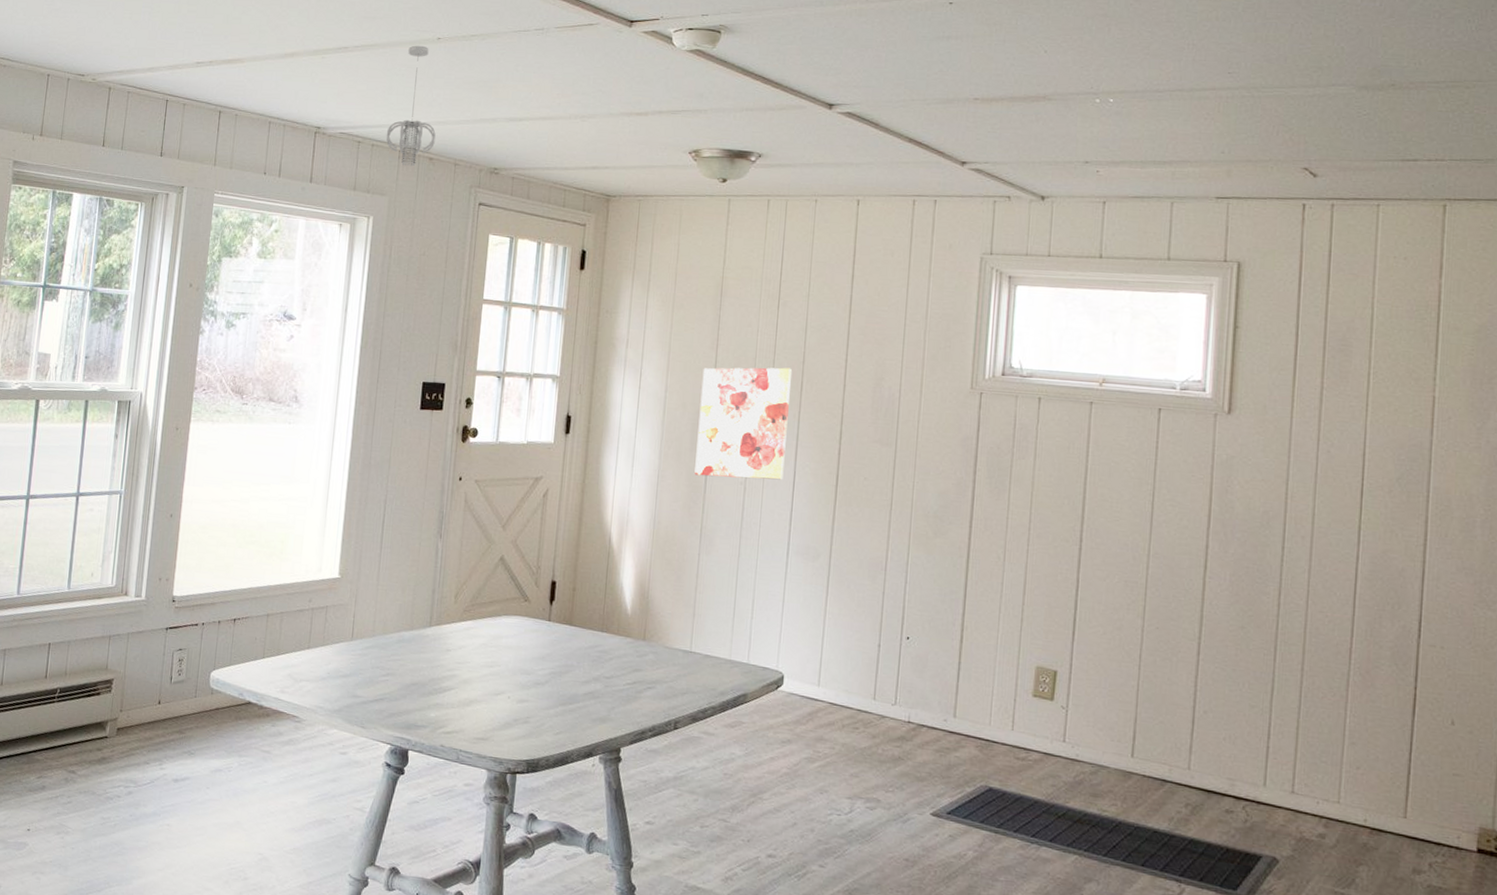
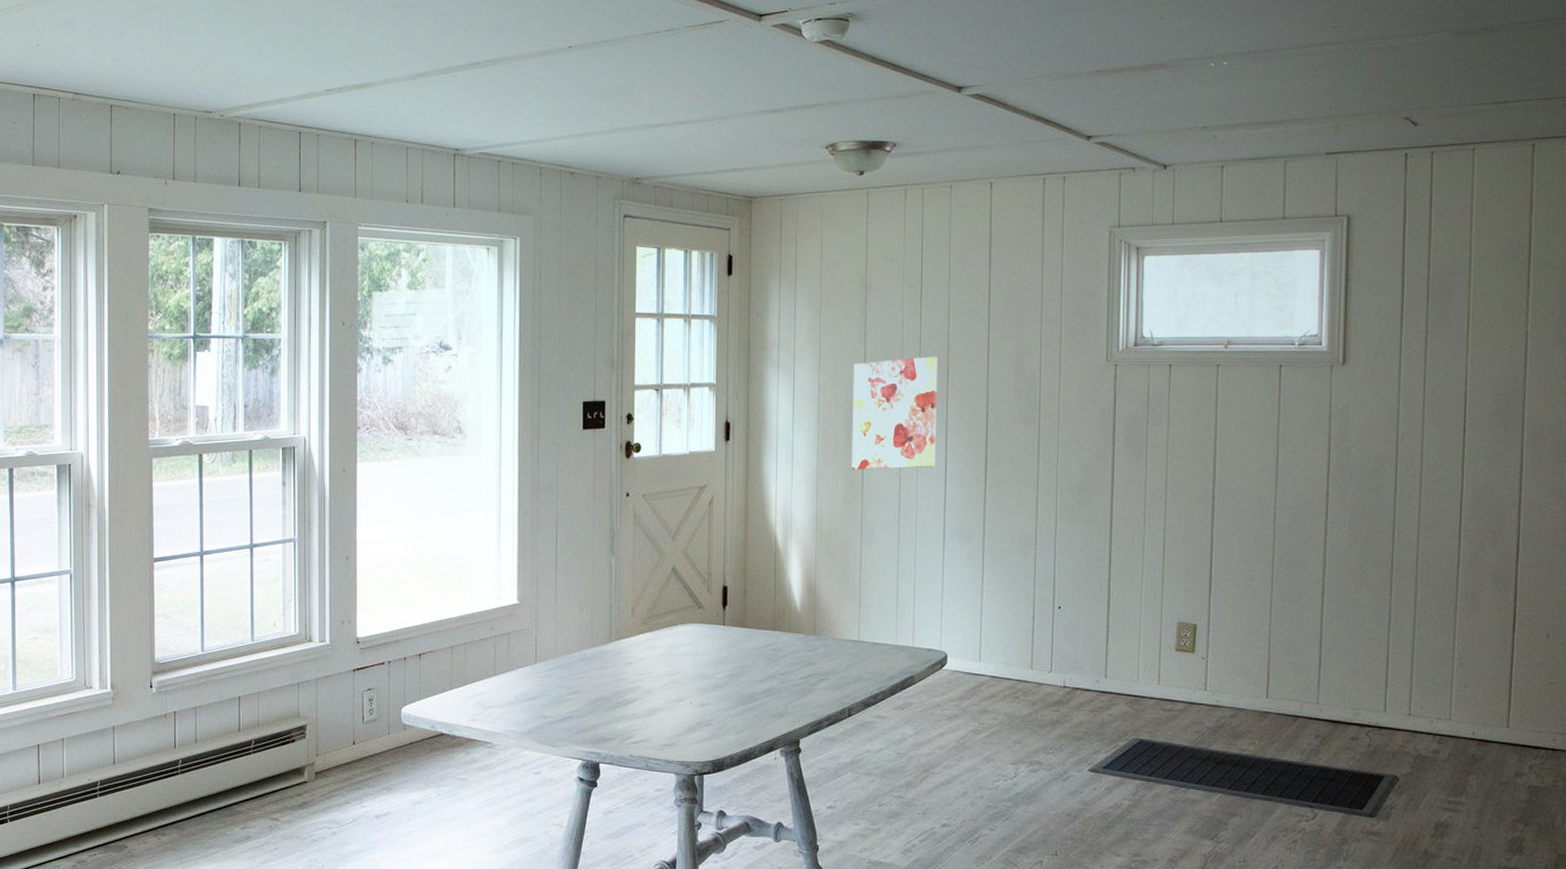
pendant light: present [386,45,436,167] -> none [525,55,575,183]

